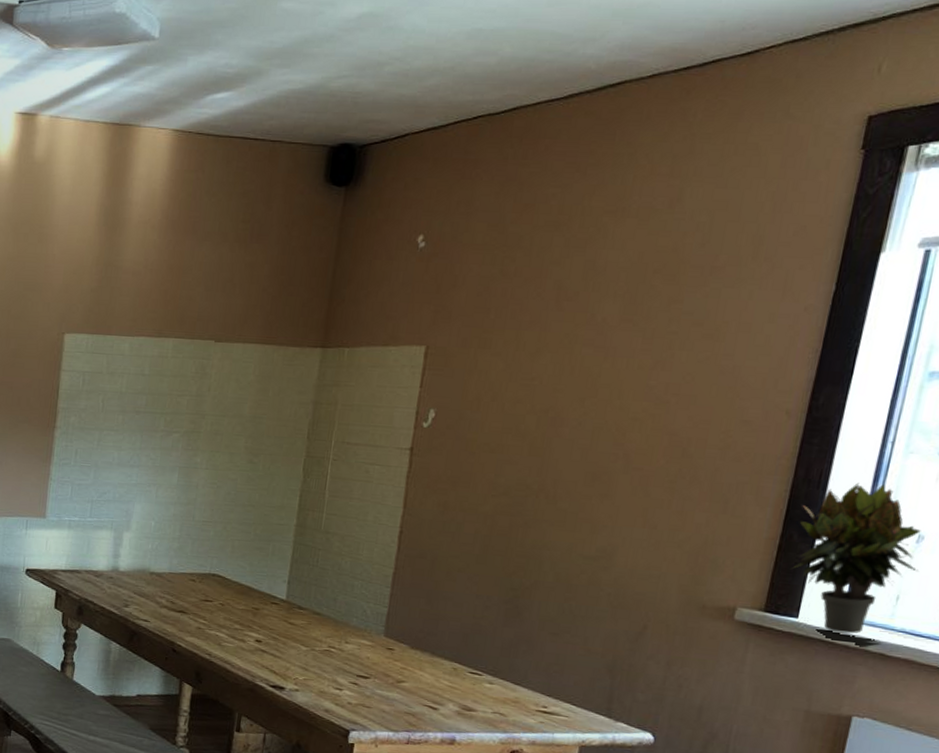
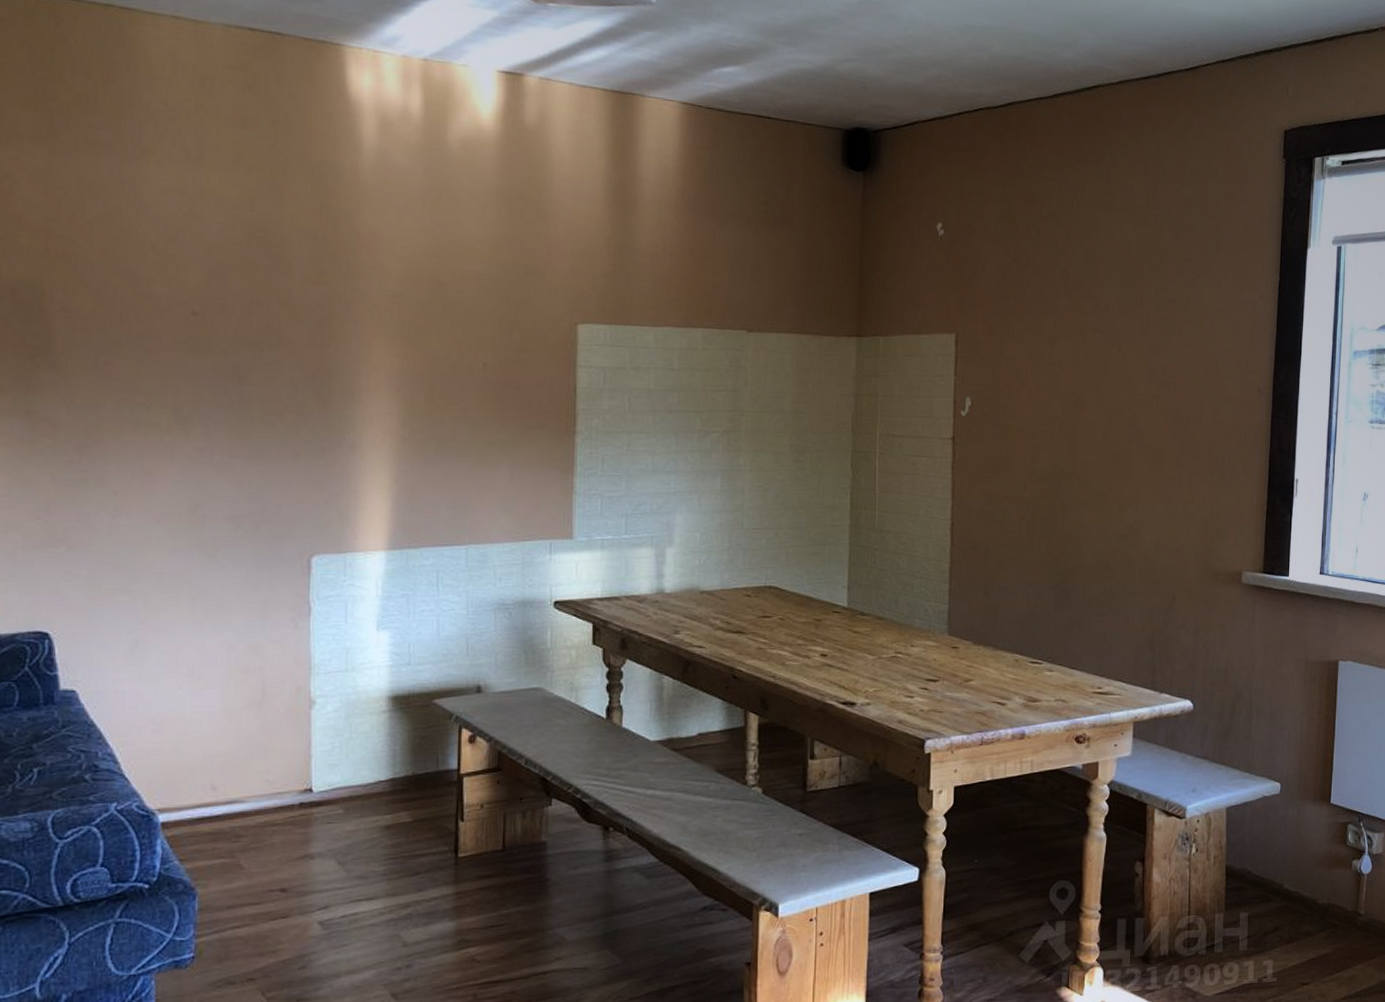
potted plant: present [790,483,921,634] -> none [1278,450,1368,586]

